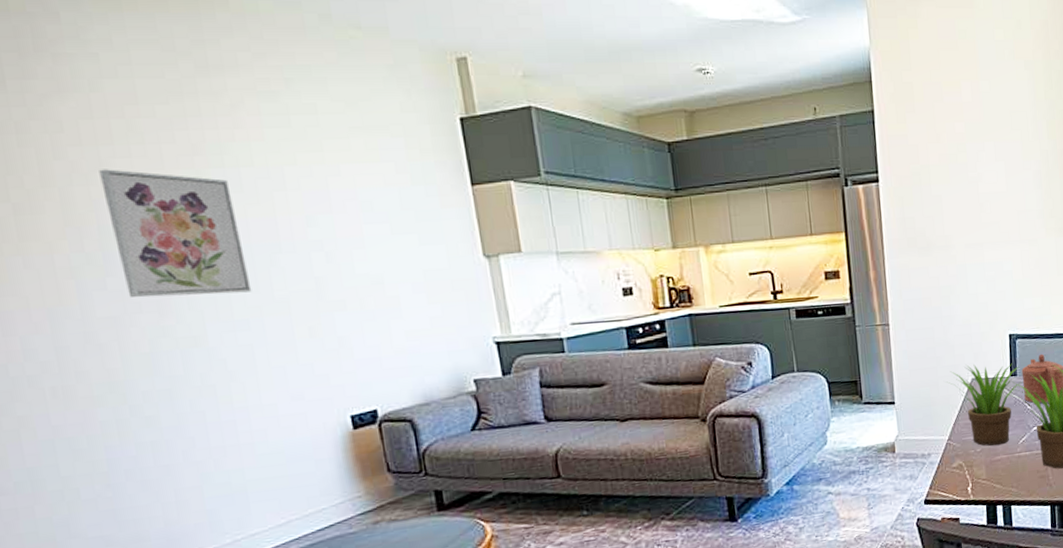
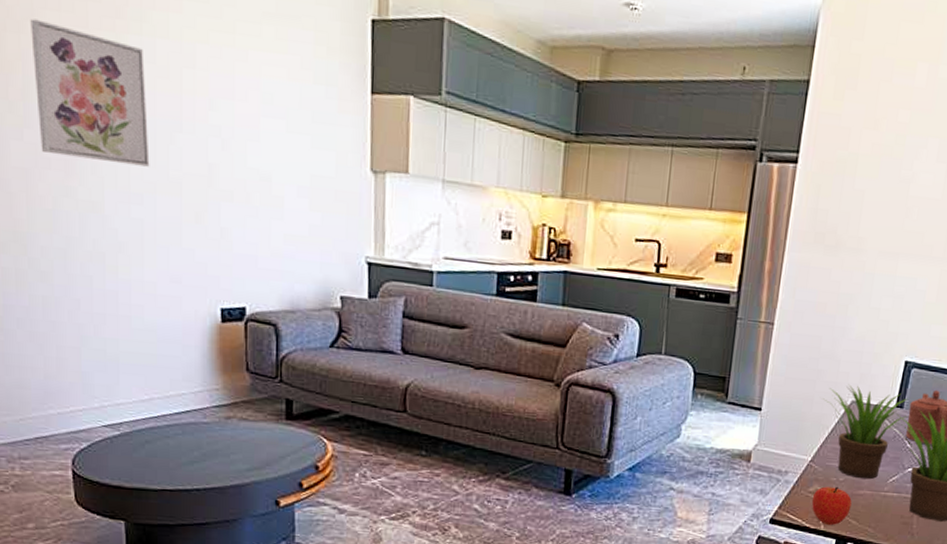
fruit: none [957,457,993,495] -> present [812,486,852,526]

